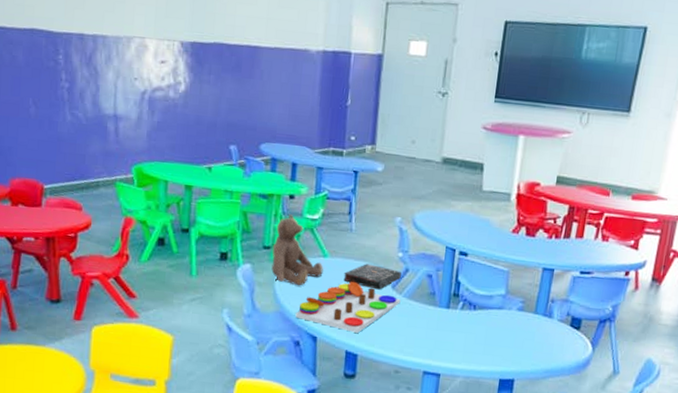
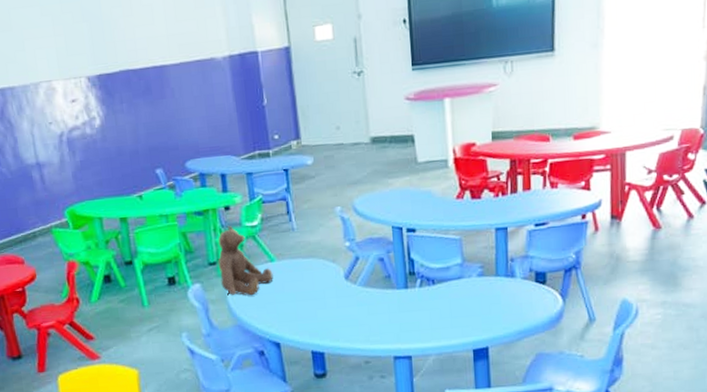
board game: present [295,281,401,333] -> none [254,280,357,332]
book: present [343,264,402,290] -> none [294,259,353,284]

